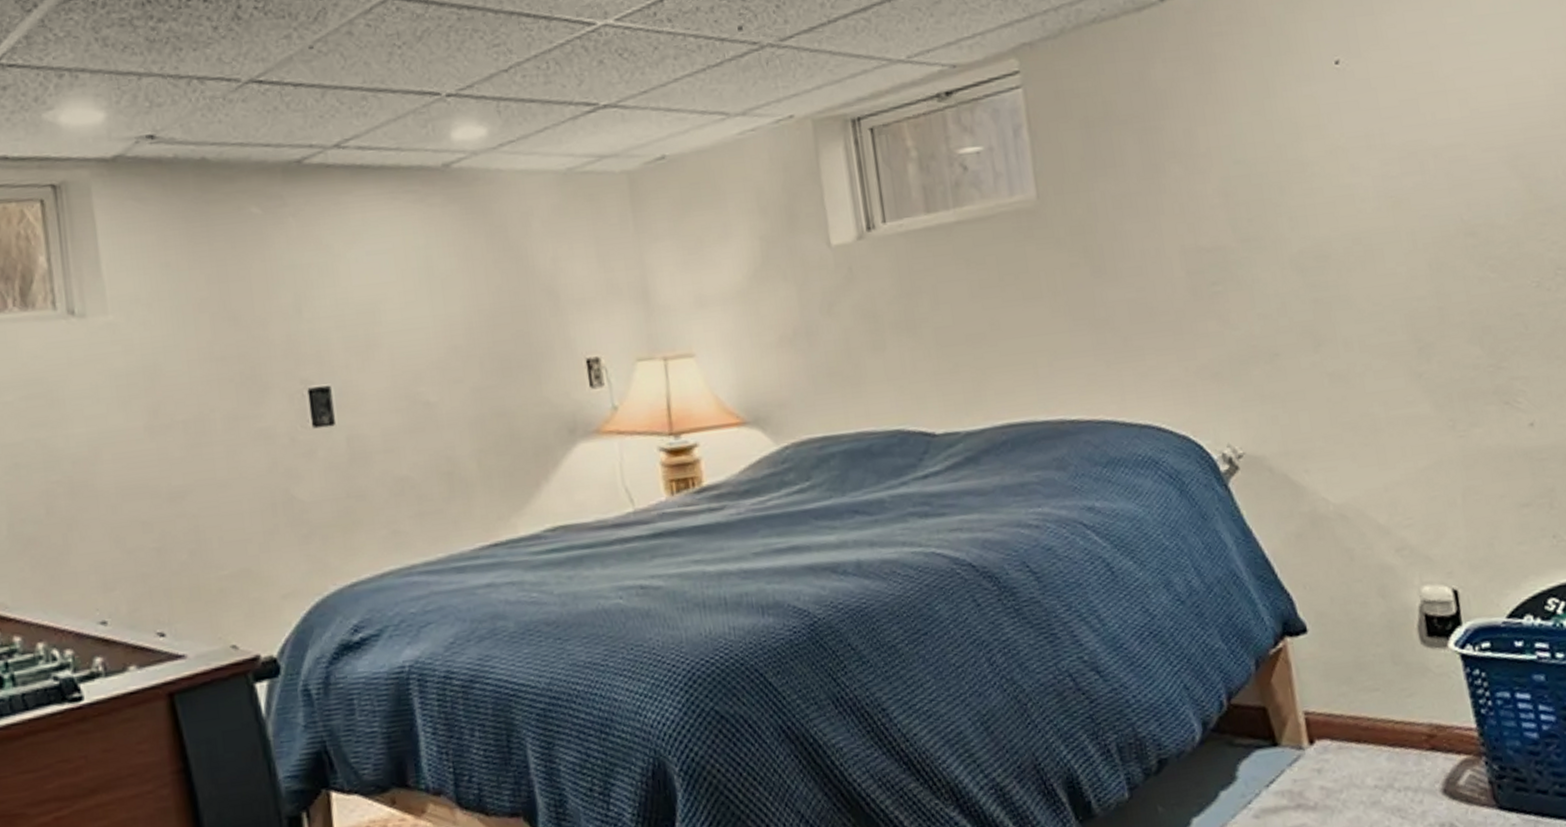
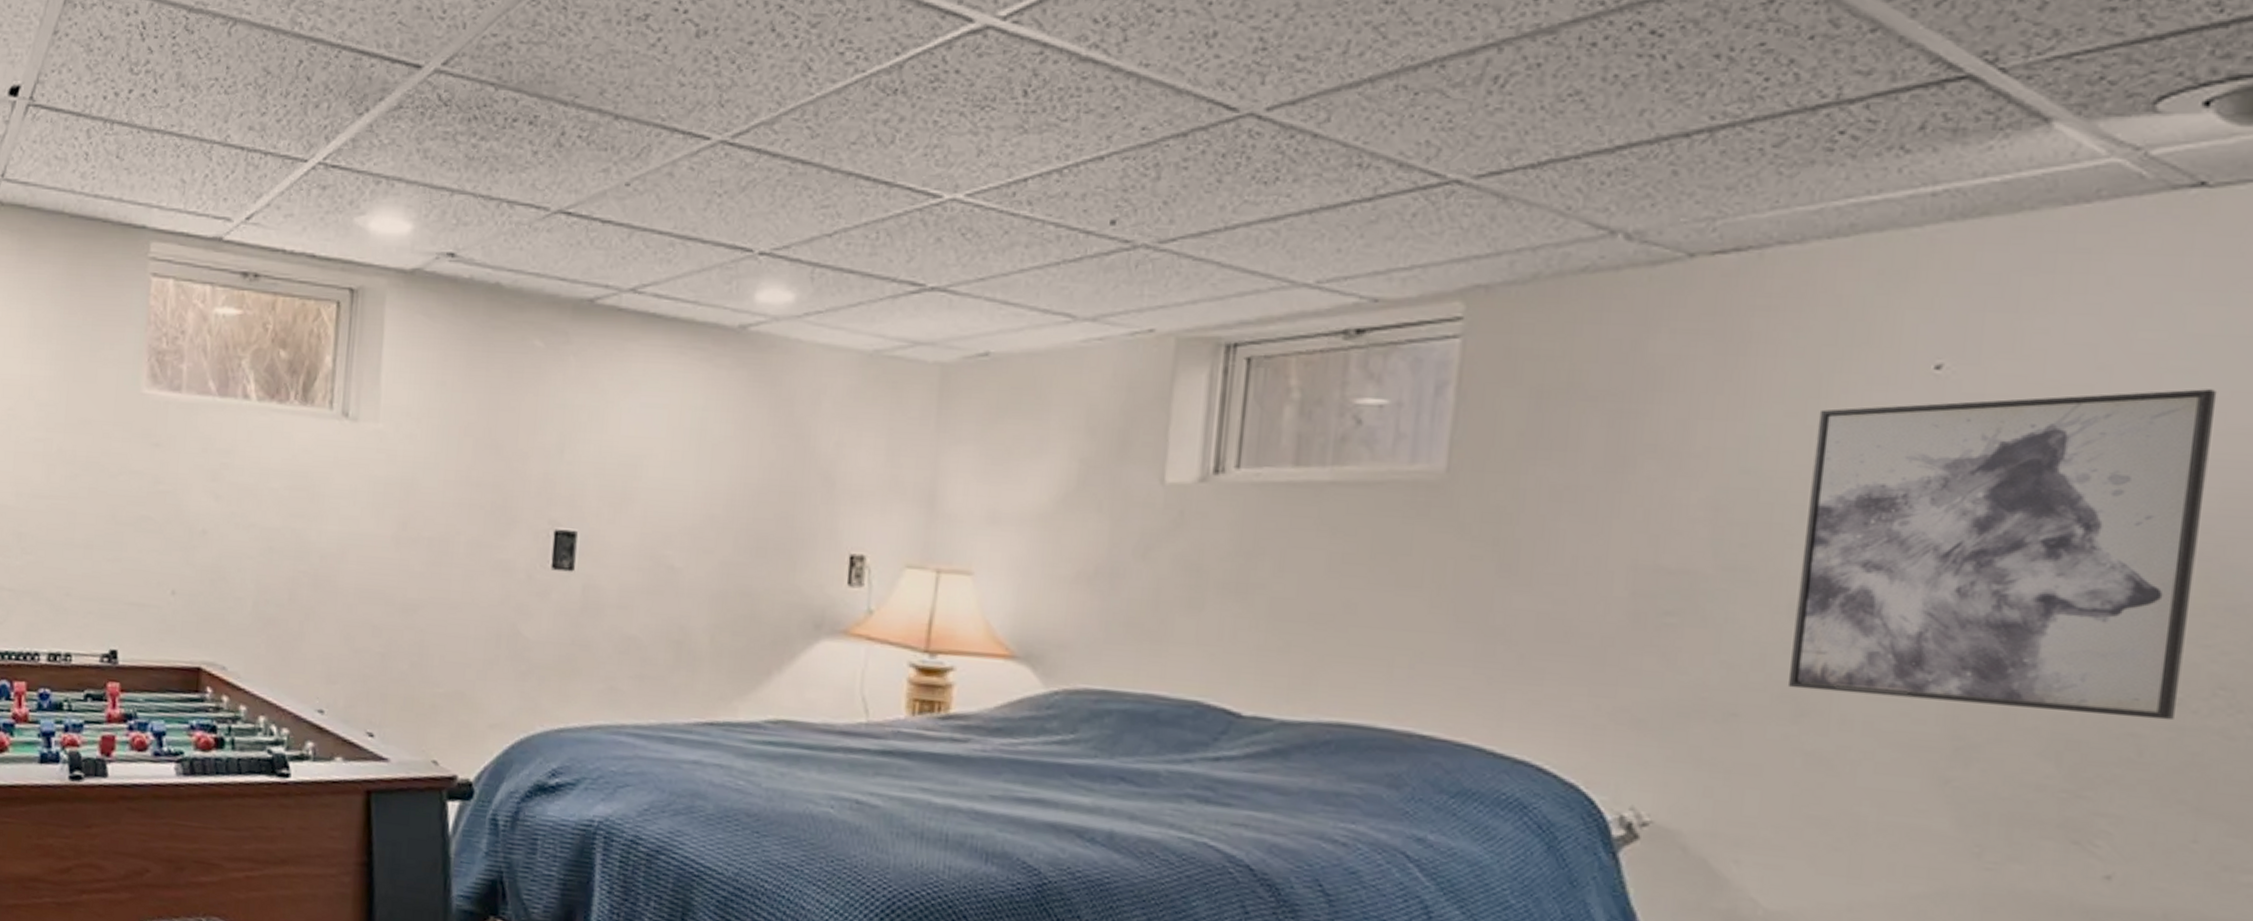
wall art: none [1272,53,1538,325] -> present [1787,389,2218,721]

